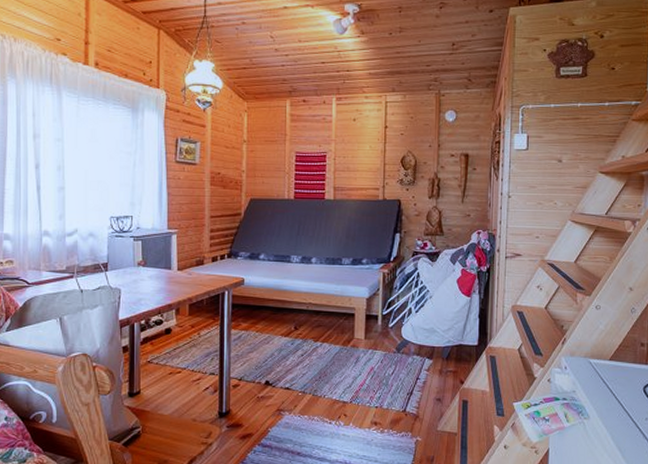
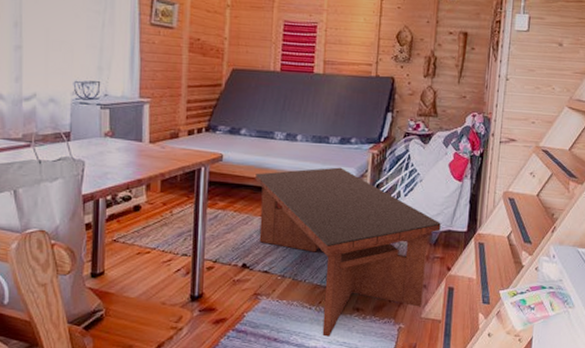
coffee table: none [275,287,452,450] -> present [255,167,441,337]

